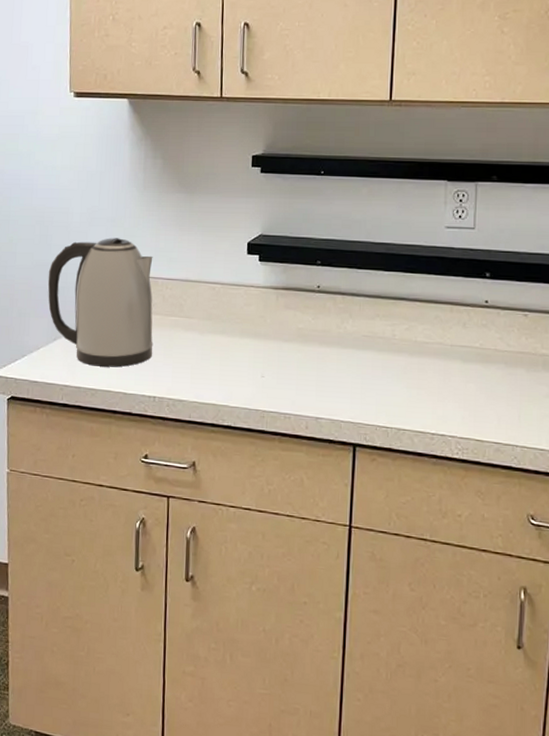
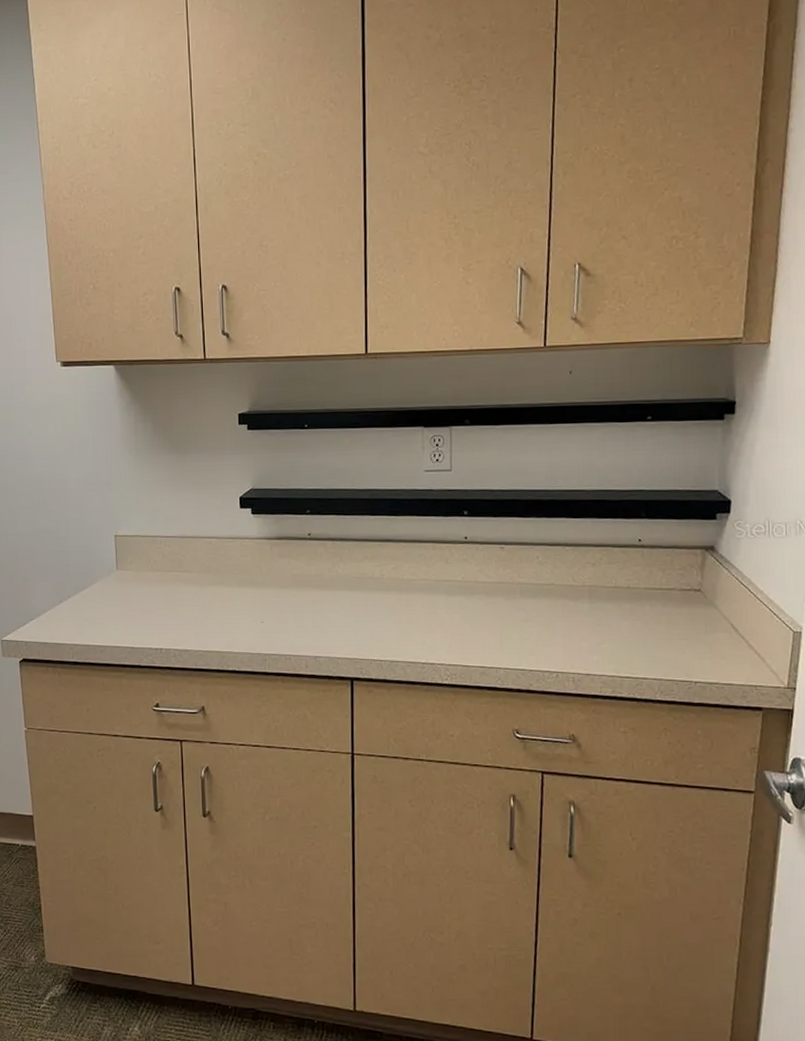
kettle: present [47,238,154,367] -> none [49,500,157,624]

